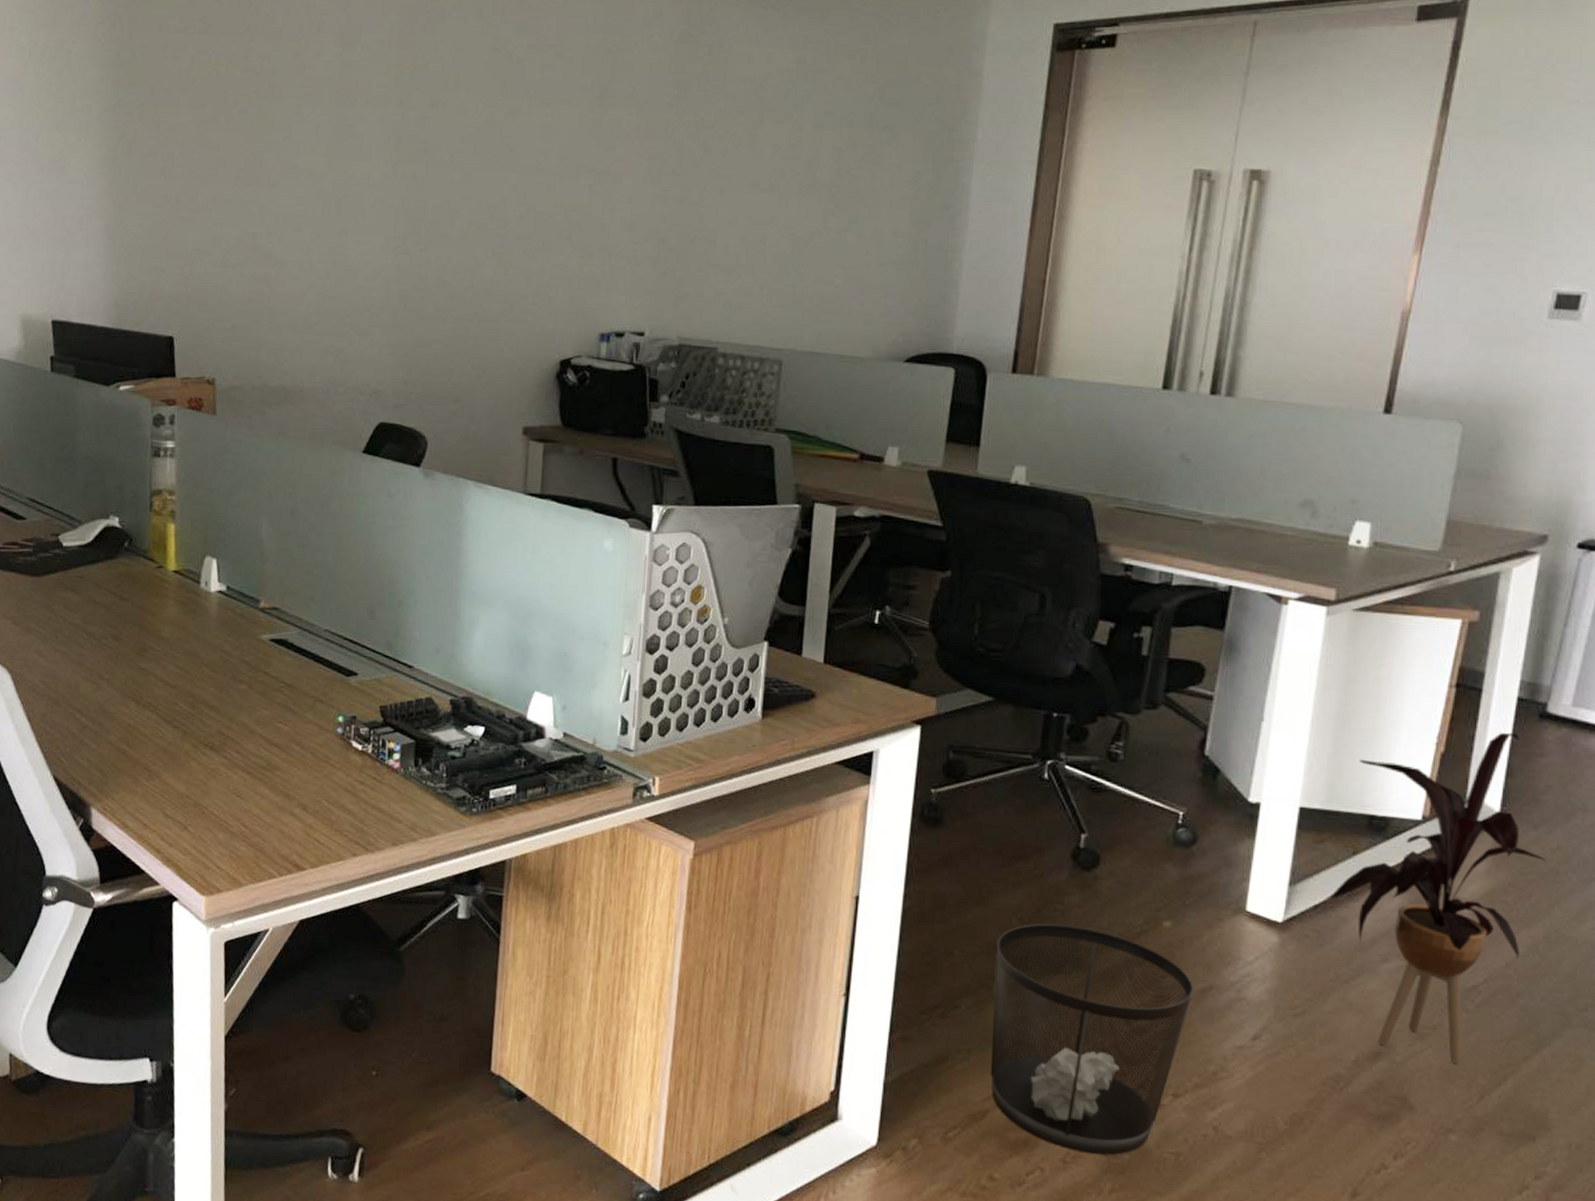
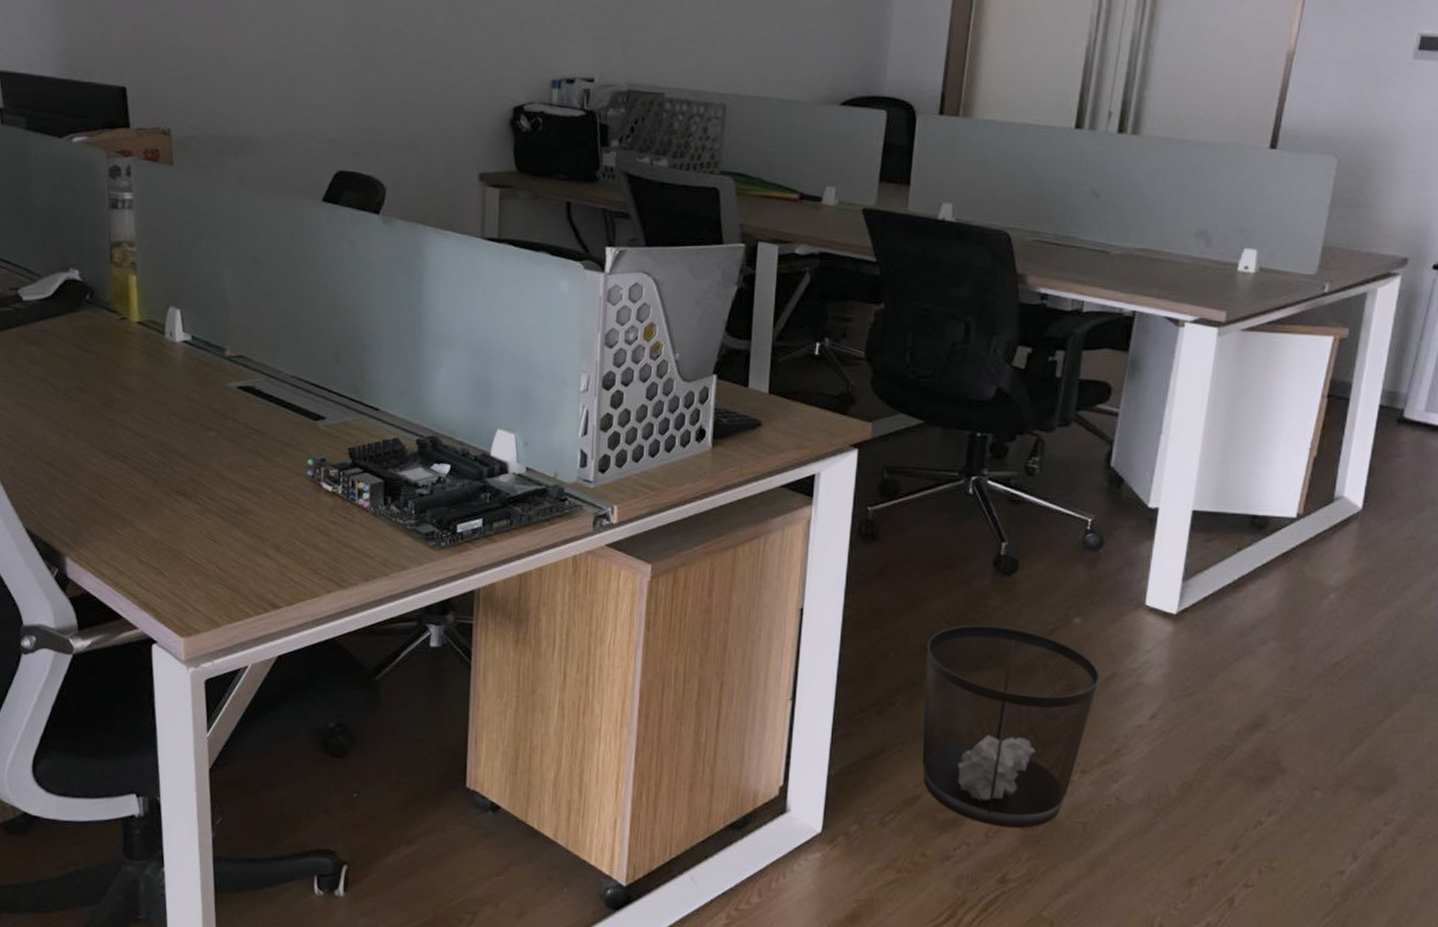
house plant: present [1326,732,1546,1064] -> none [1214,436,1400,730]

